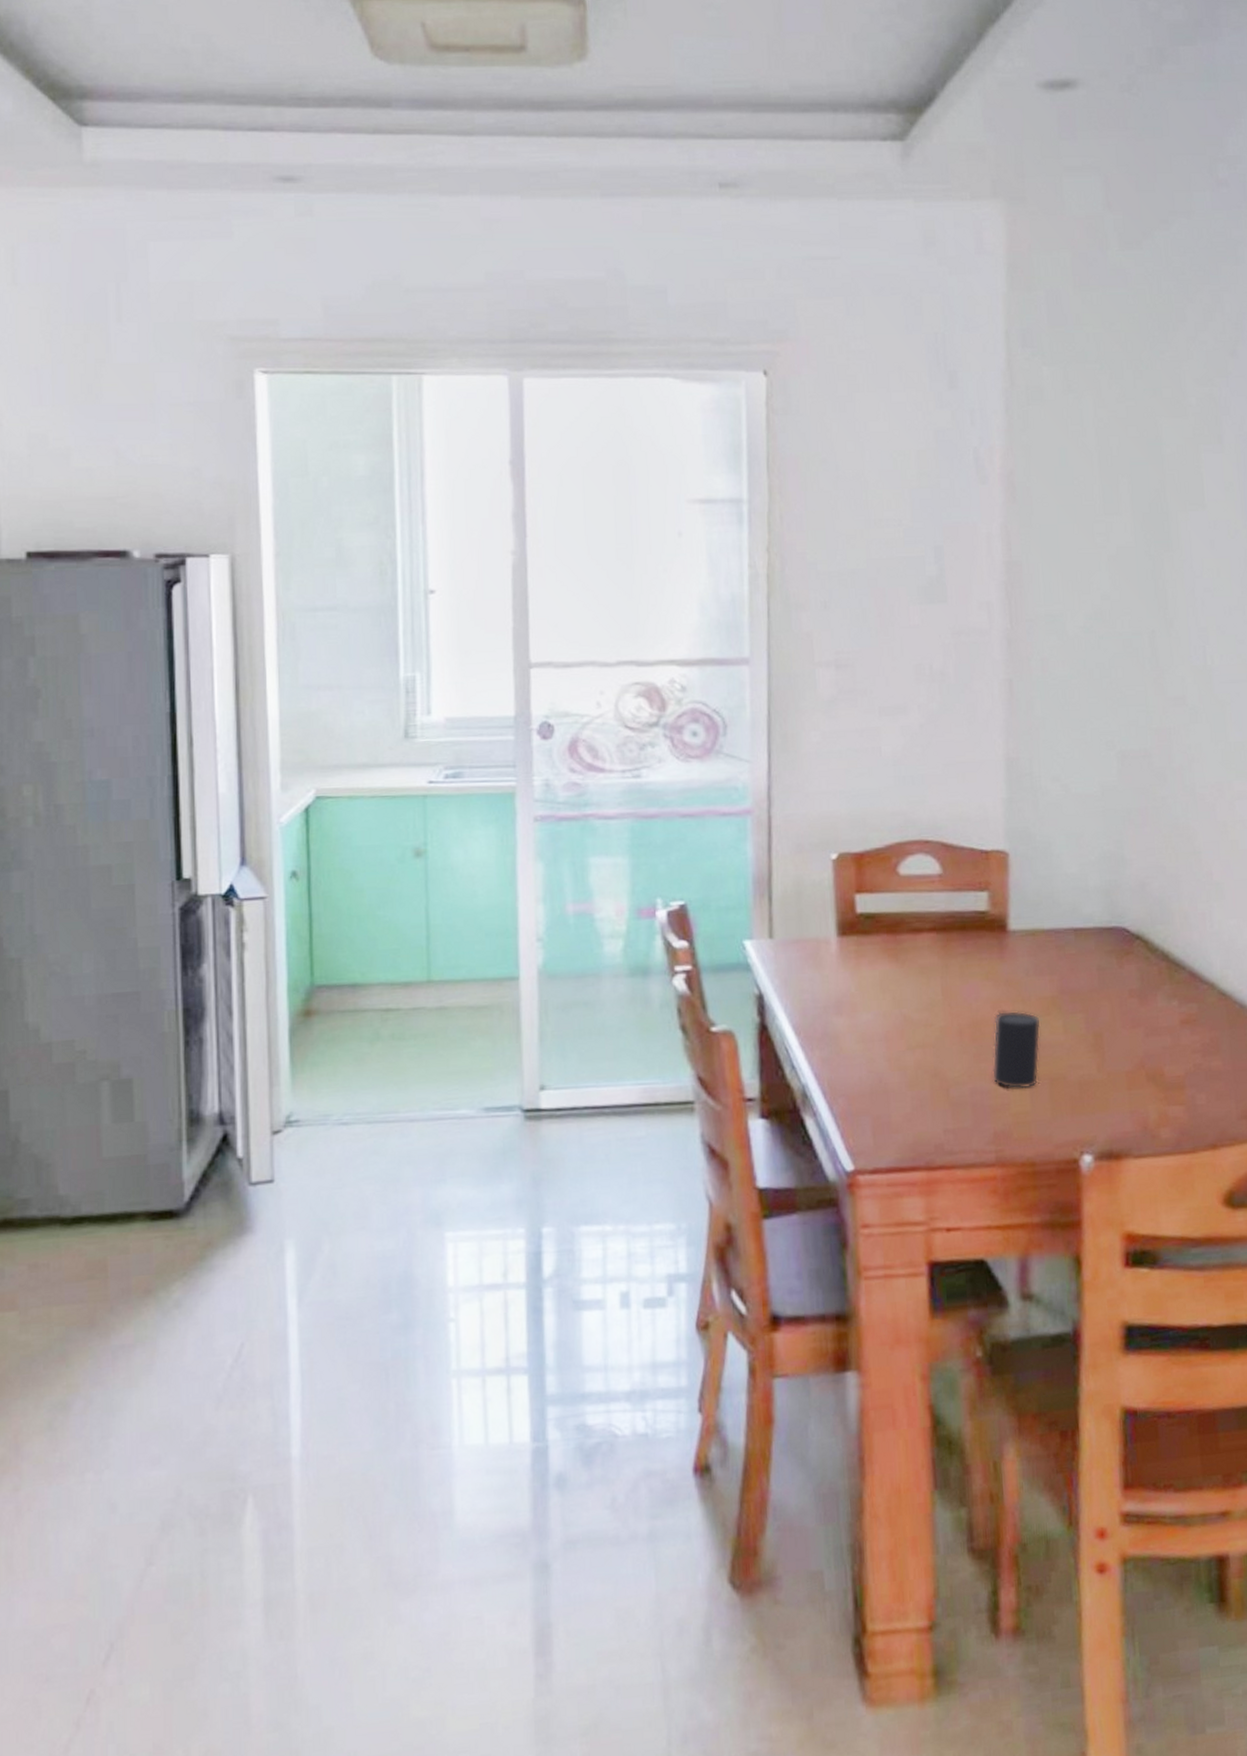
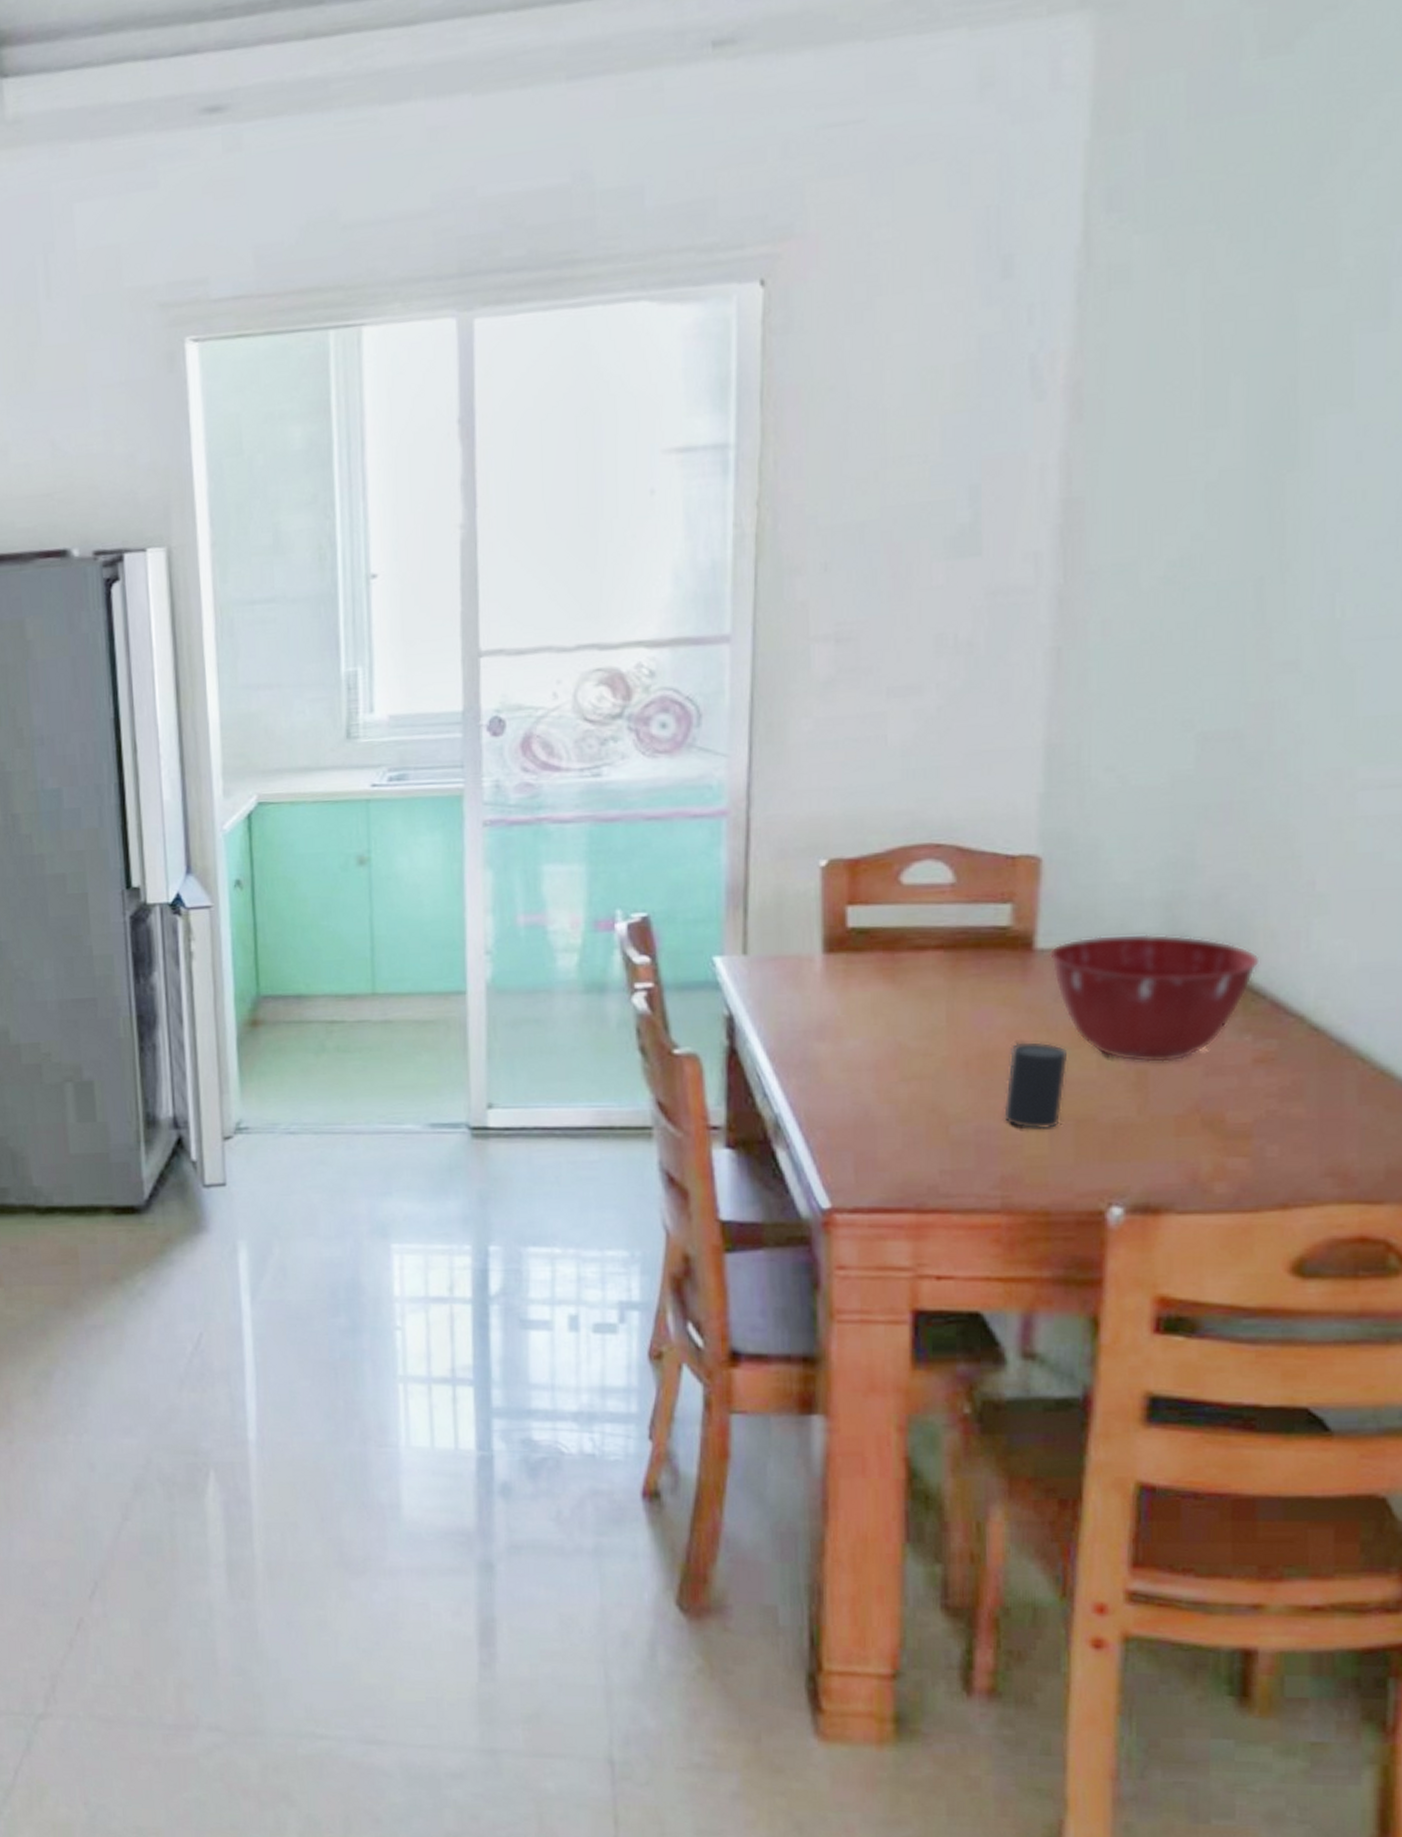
mixing bowl: none [1019,916,1178,1027] -> present [1048,933,1260,1063]

